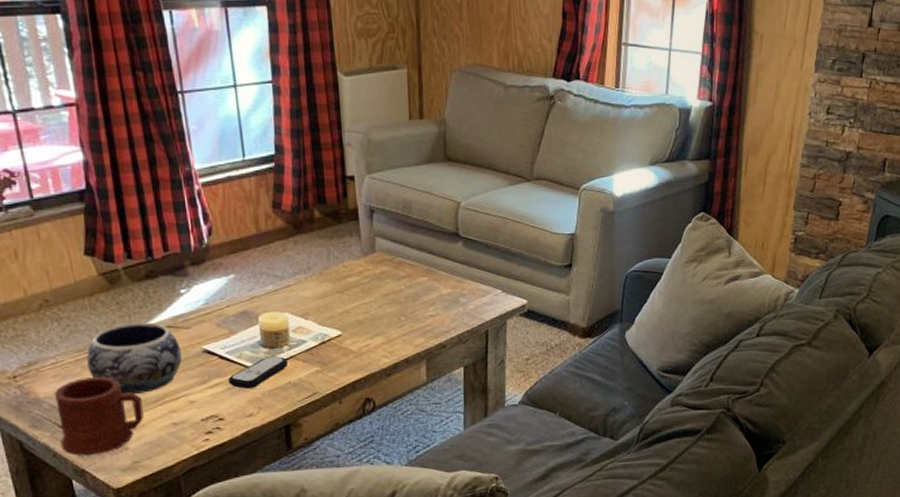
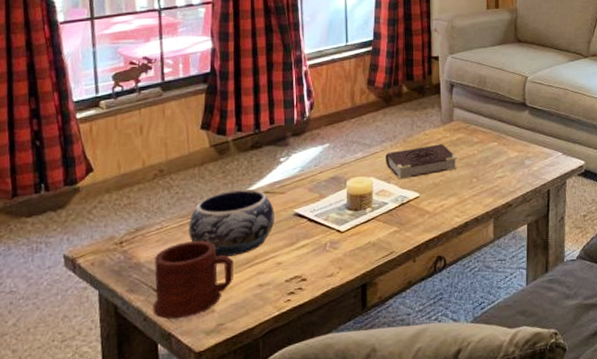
remote control: present [228,355,288,389] -> none [314,217,369,250]
book: none [300,277,383,316] -> present [386,144,457,180]

